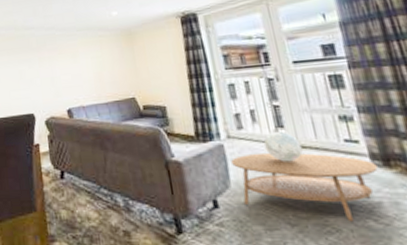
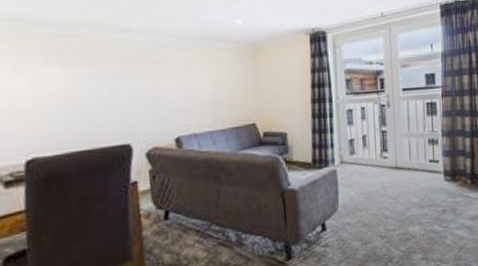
coffee table: present [231,152,378,222] -> none [342,173,447,228]
decorative globe: present [264,131,303,162] -> none [370,155,399,183]

